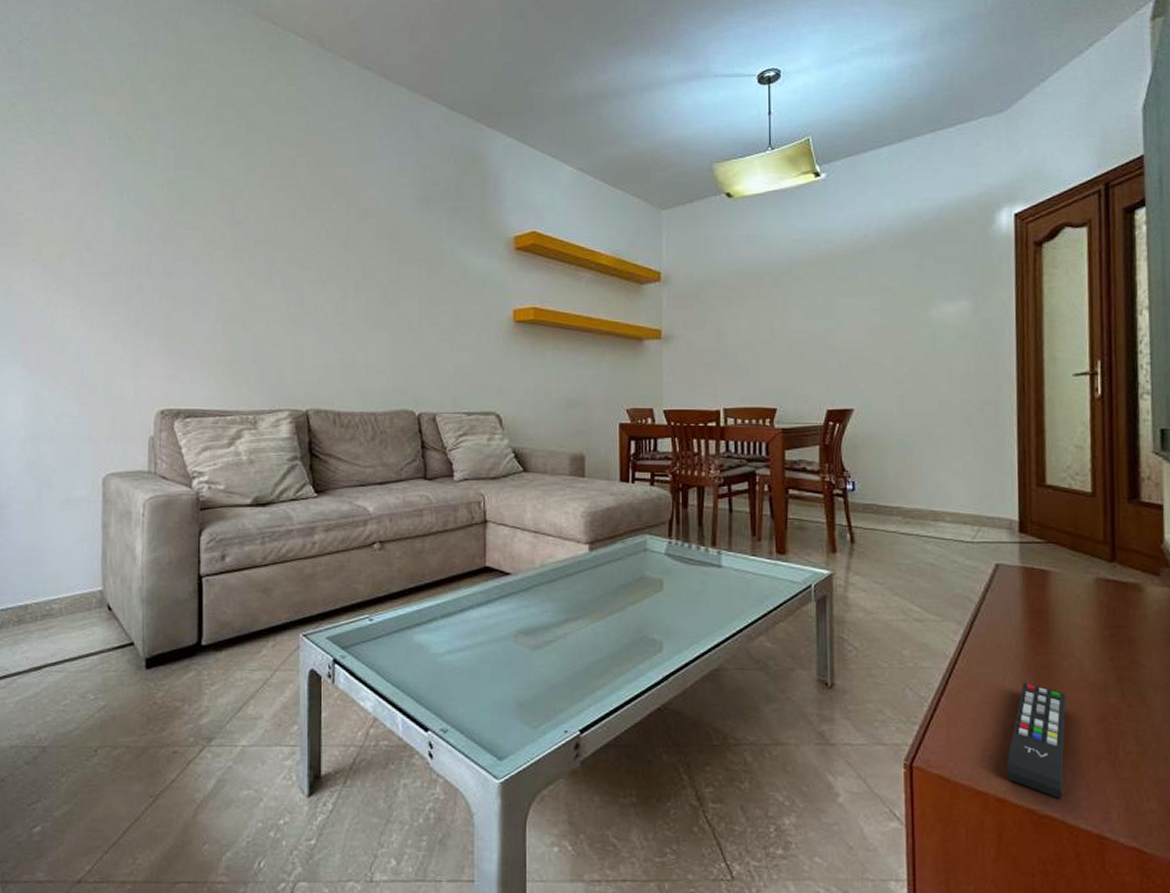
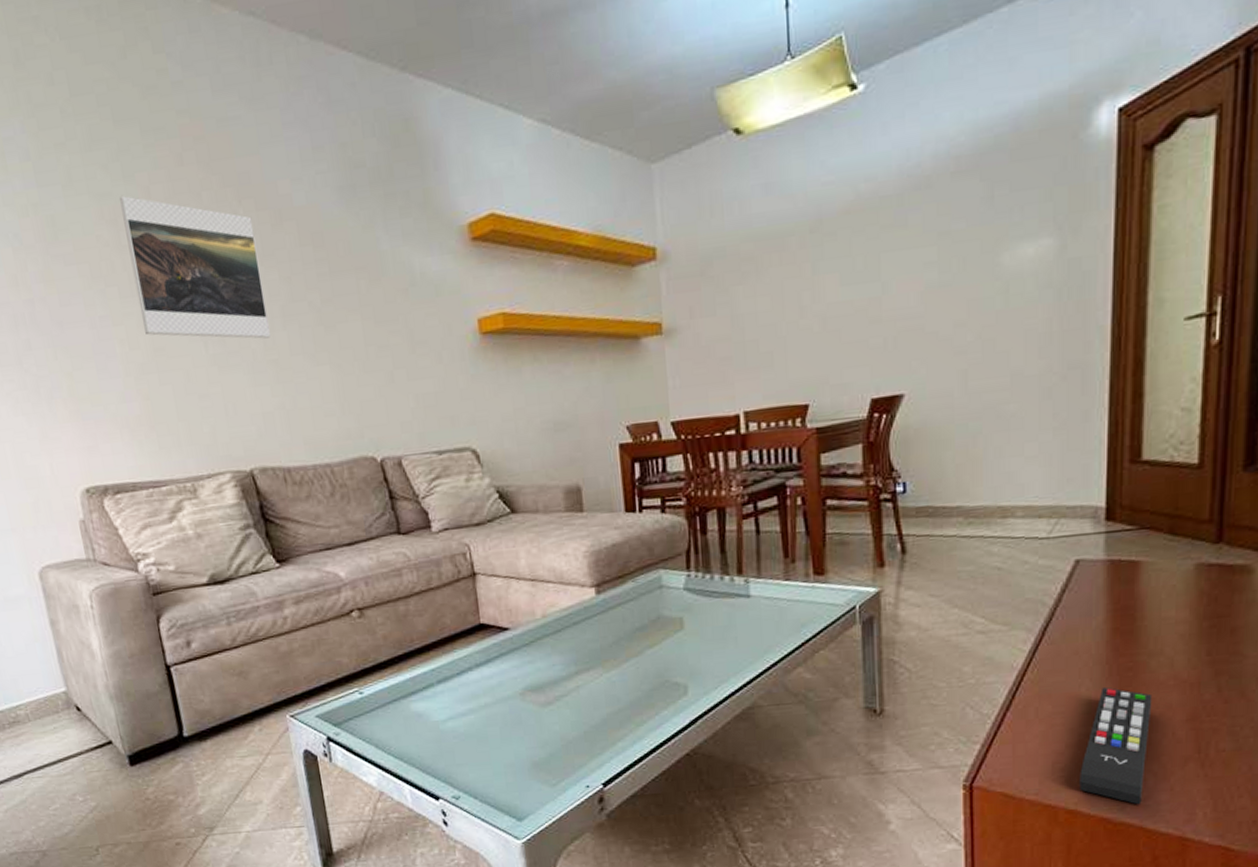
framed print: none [238,183,343,305] -> present [120,195,272,339]

